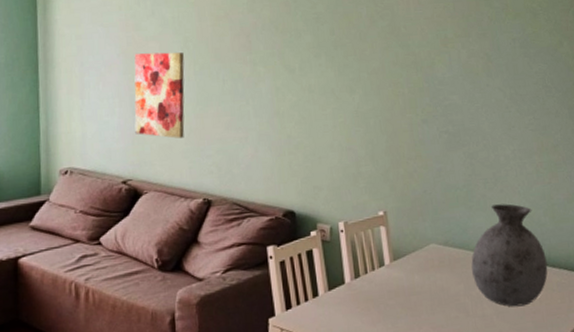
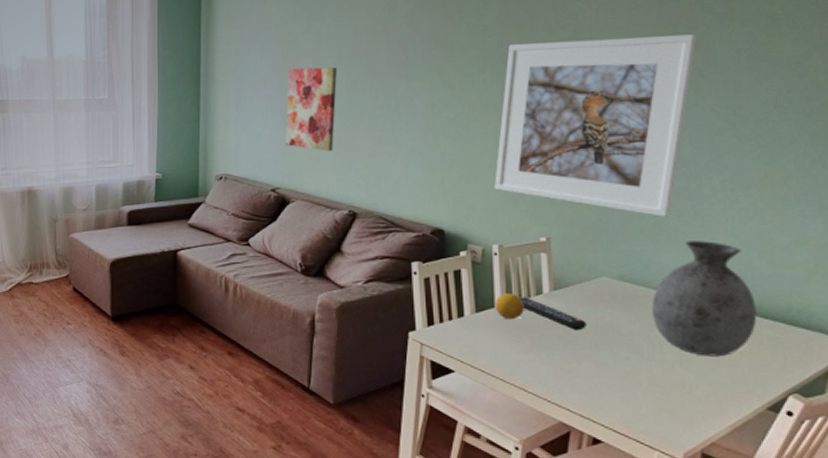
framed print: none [336,25,484,185] -> present [494,34,697,217]
fruit: none [345,267,371,294] -> present [495,292,524,320]
remote control: none [365,270,423,297] -> present [519,297,587,331]

